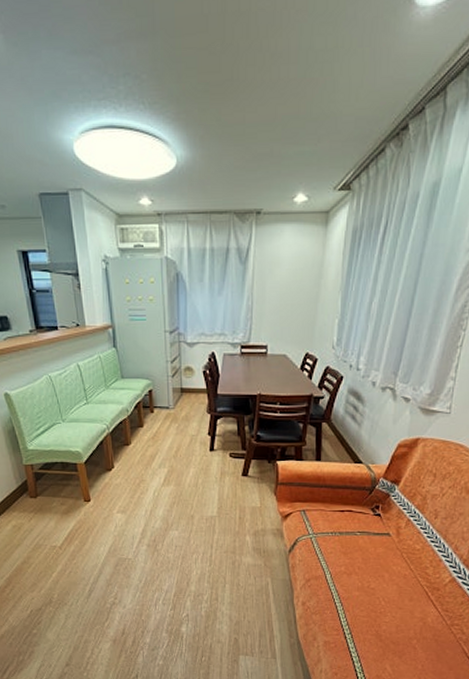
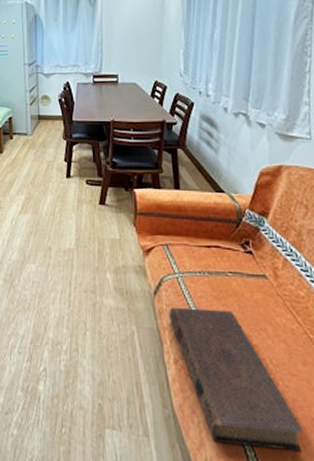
book: none [301,562,402,661] -> present [169,307,305,452]

